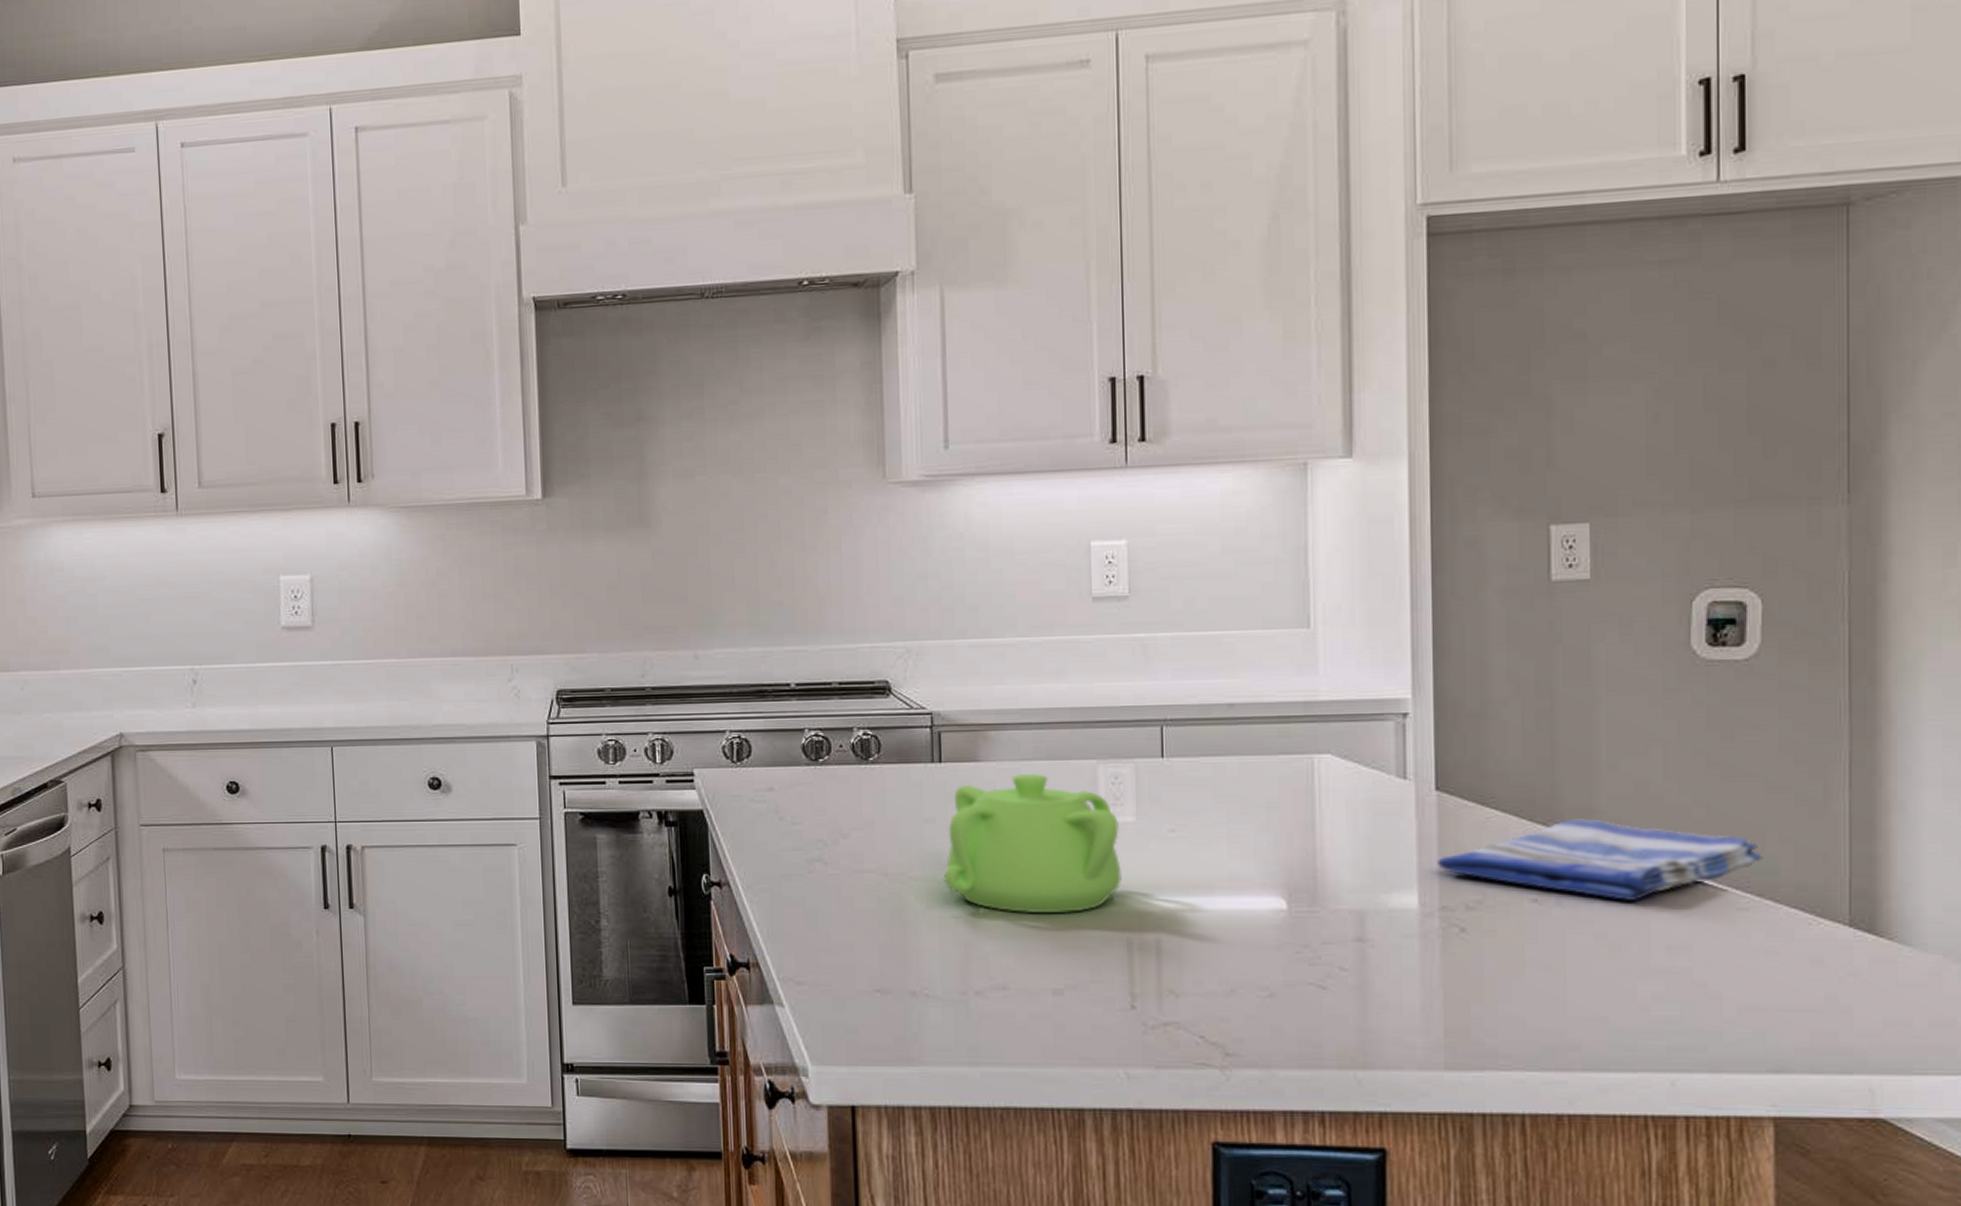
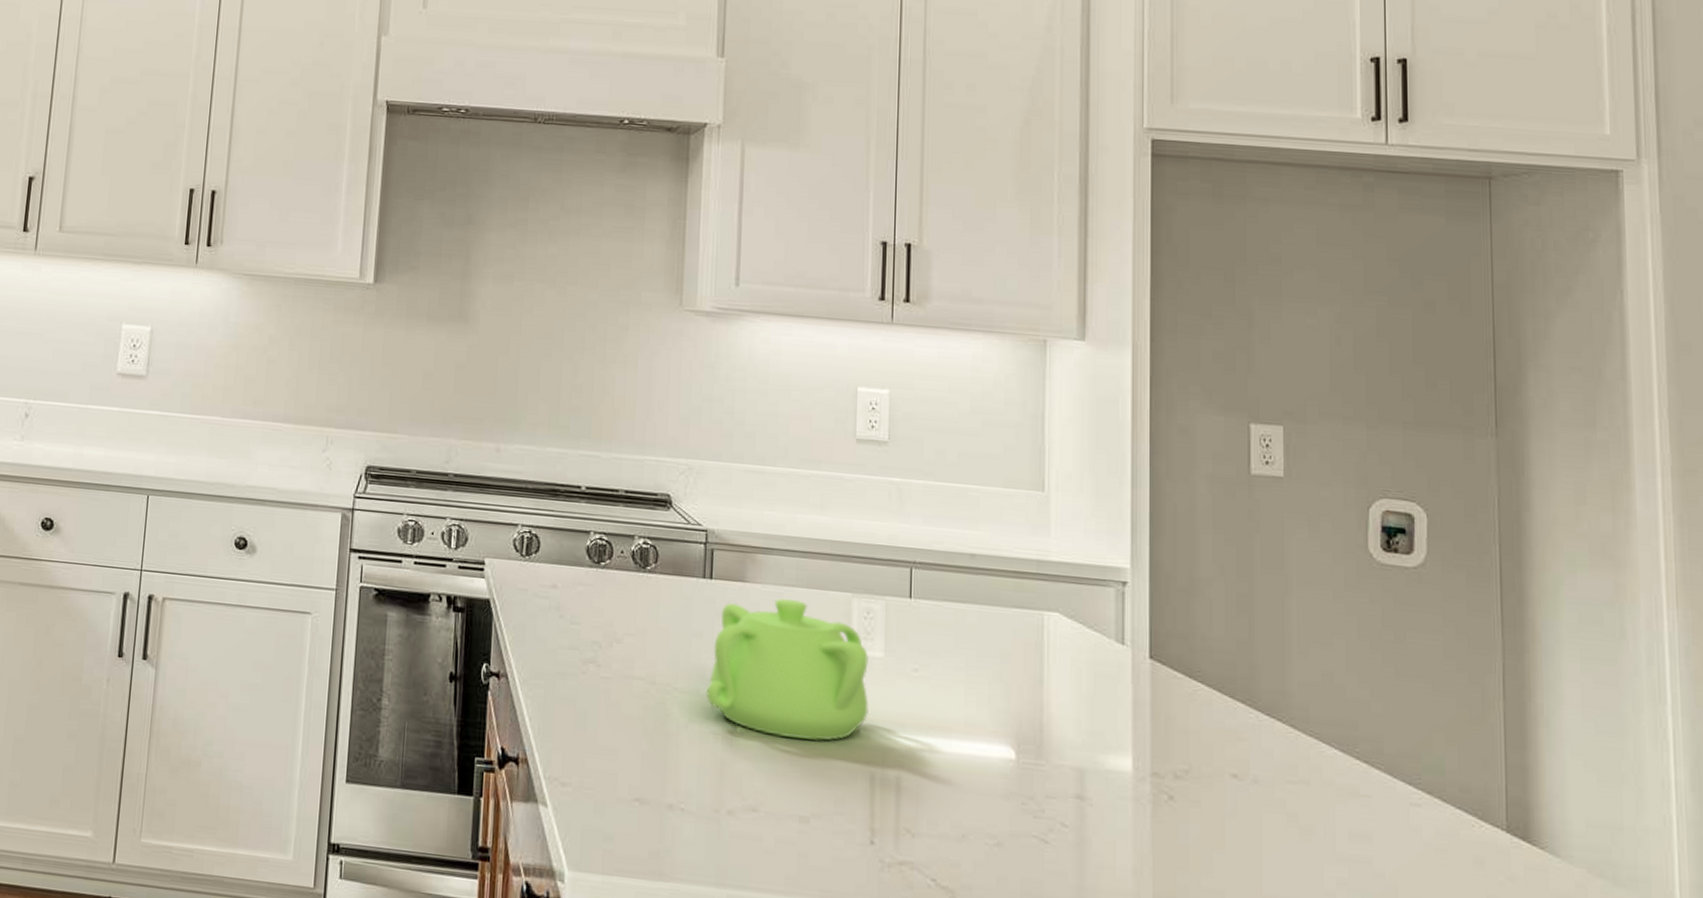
dish towel: present [1437,819,1763,902] -> none [1150,700,1432,787]

